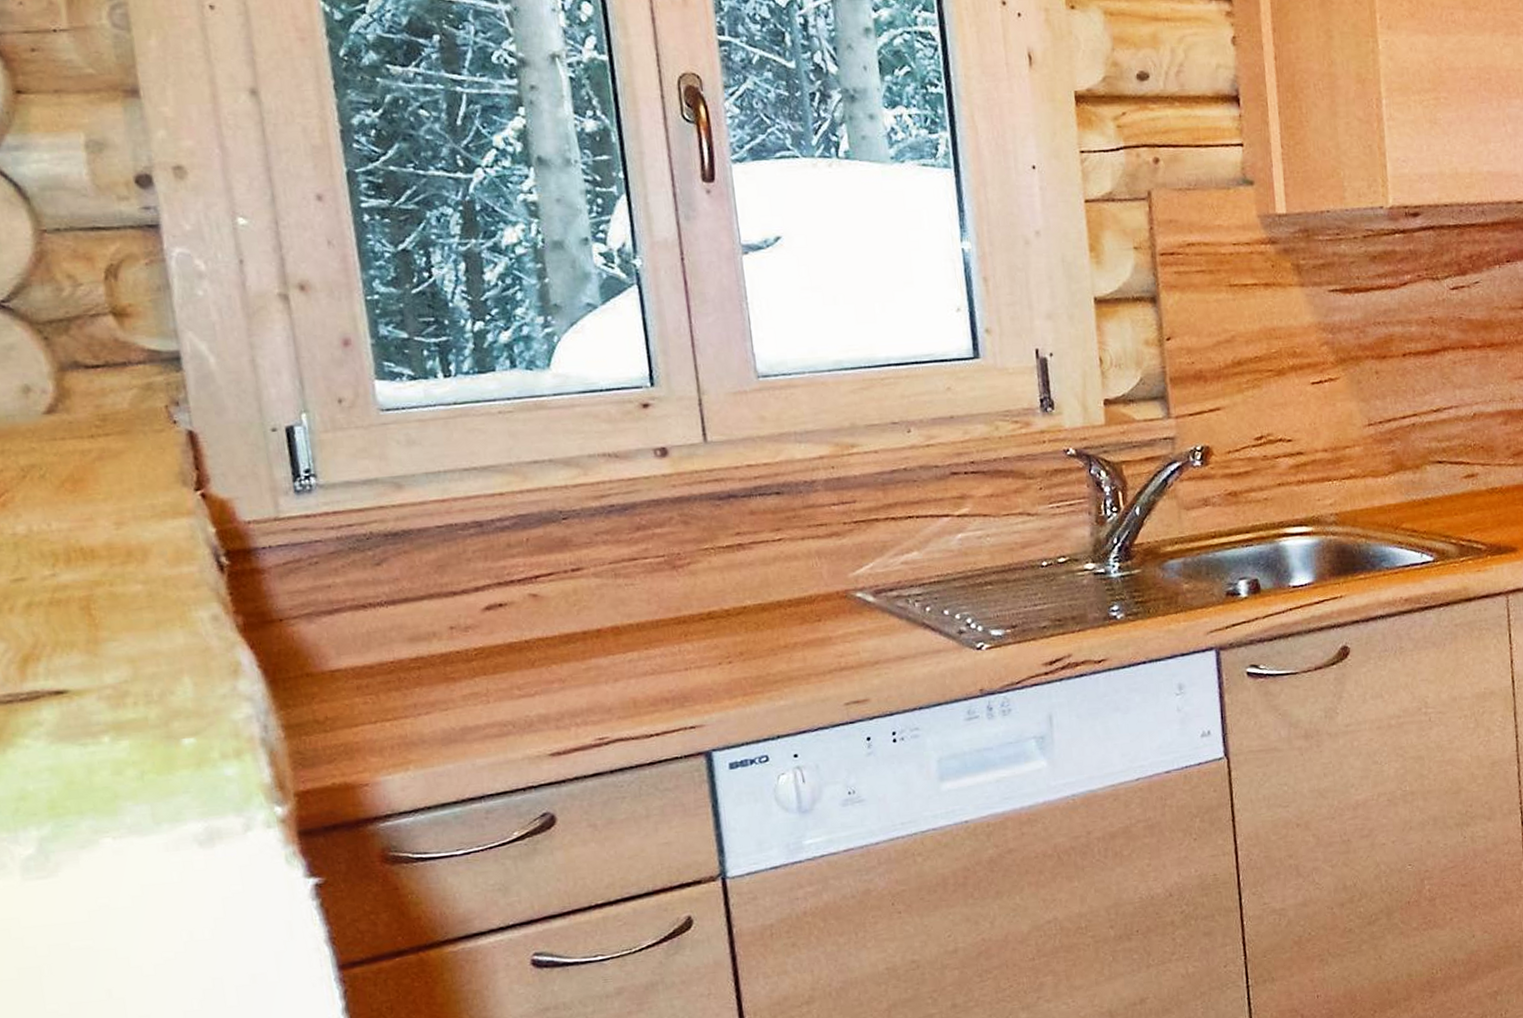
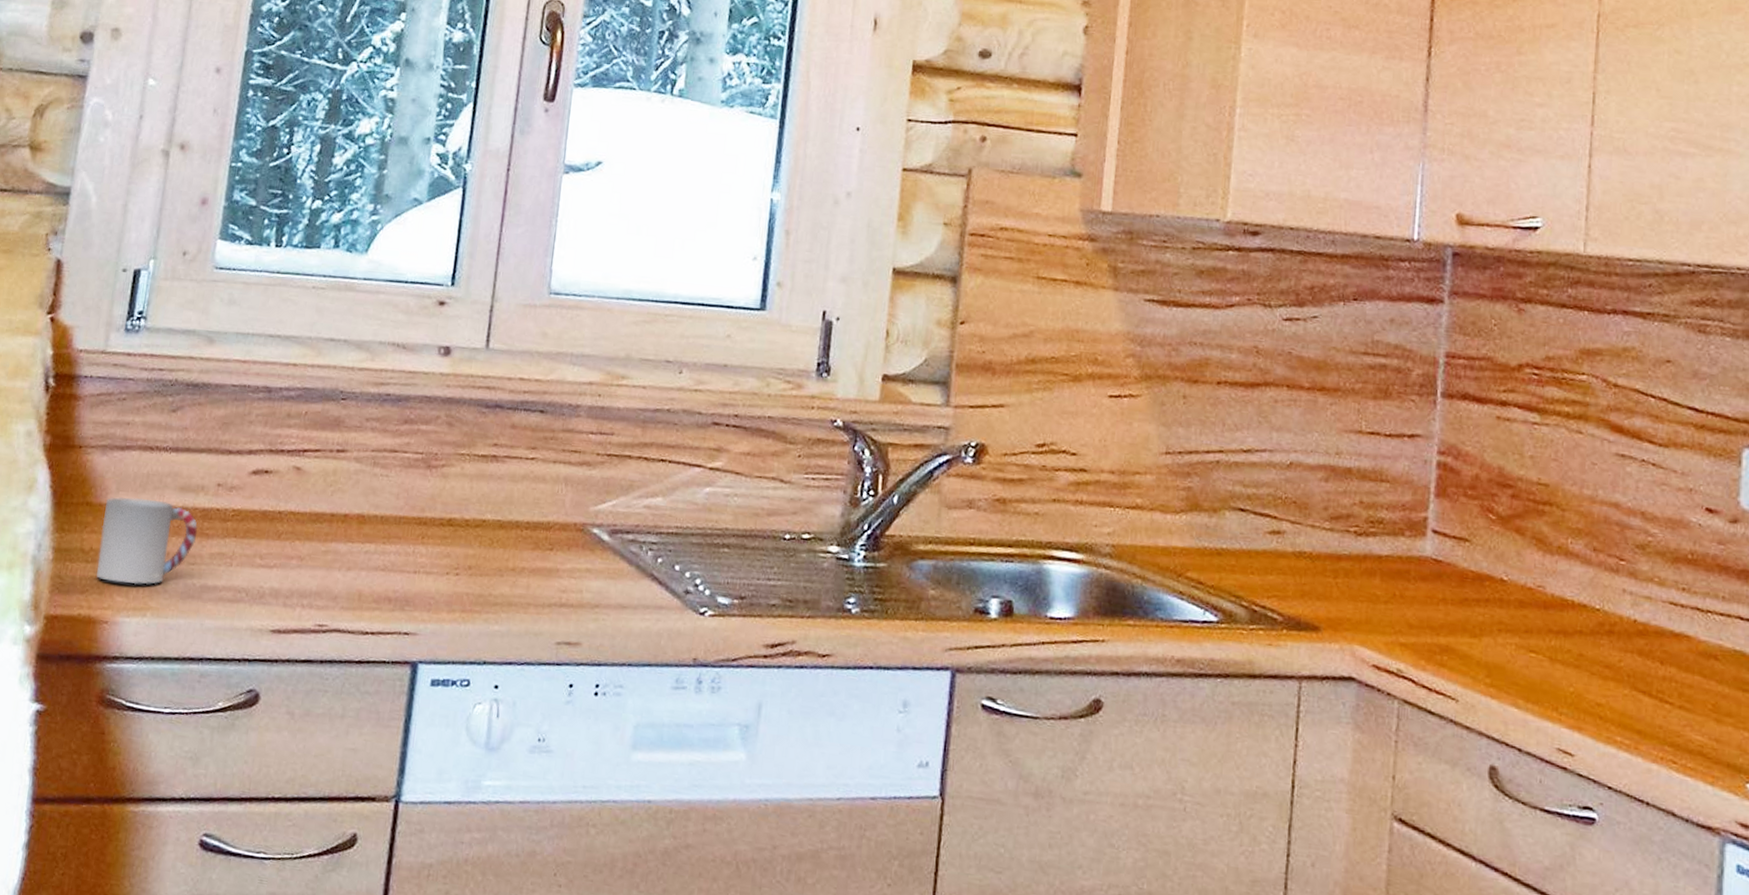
cup: none [328,655,442,745] -> present [96,497,198,585]

